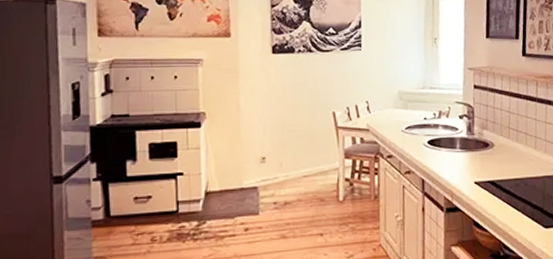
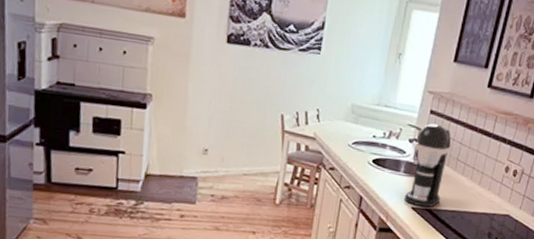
coffee maker: none [465,97,501,180] -> present [404,123,452,207]

